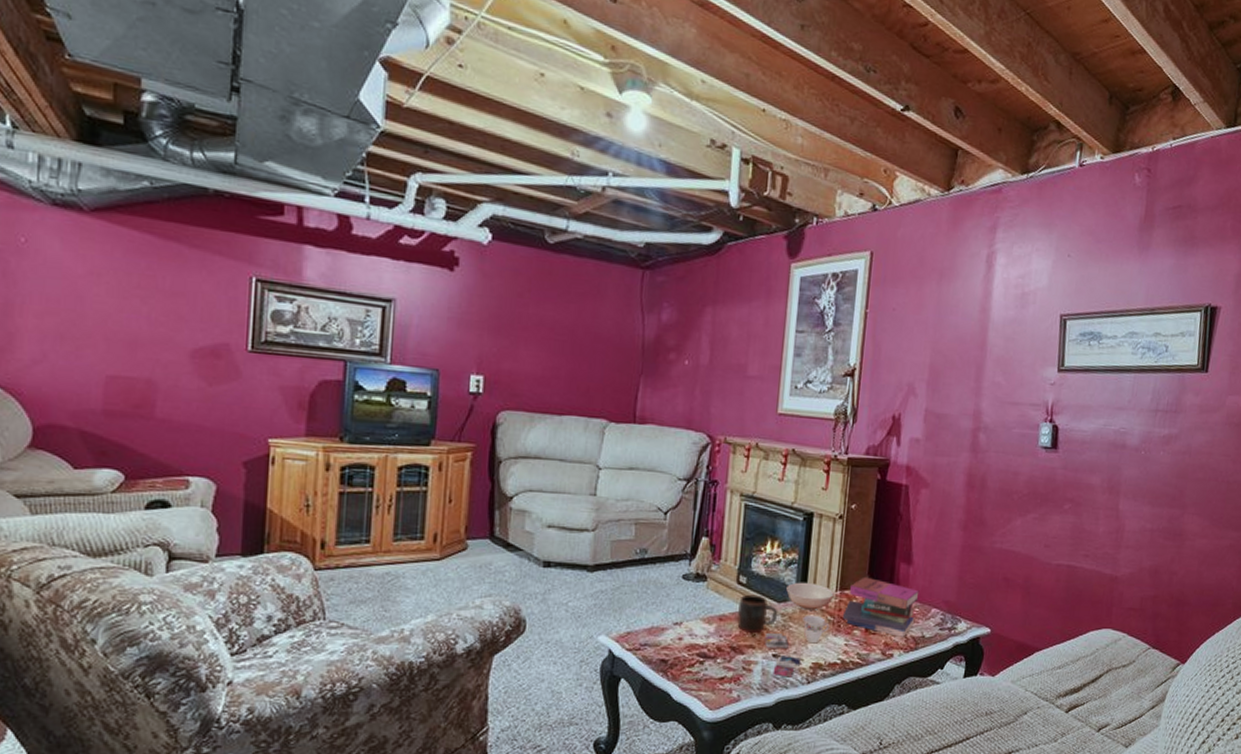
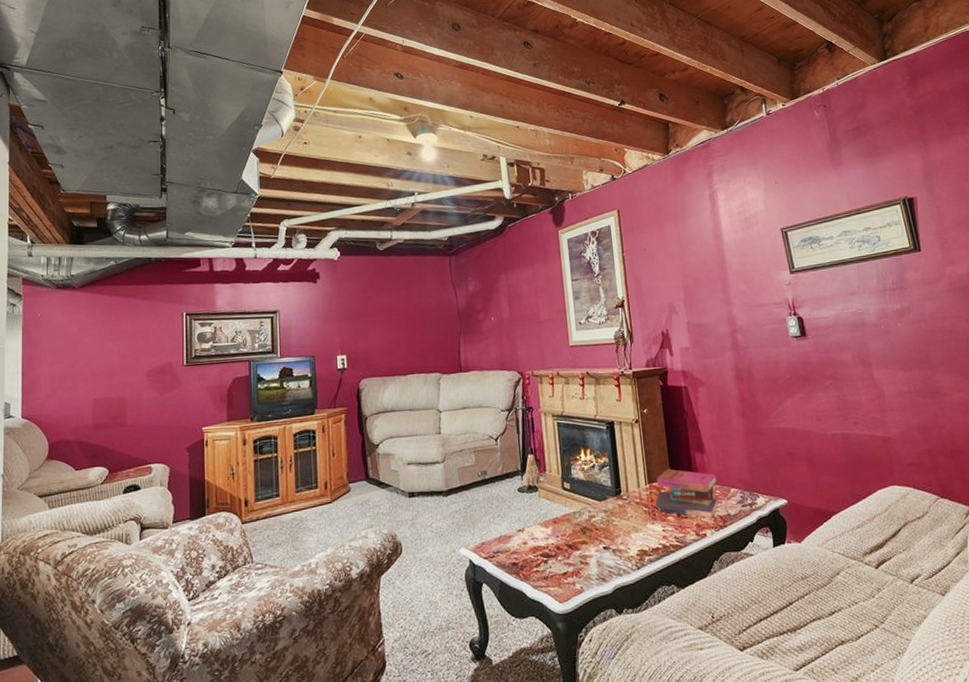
mug: present [737,594,777,634] -> none [567,497,601,531]
magazine: present [764,633,800,678] -> none [593,528,628,566]
bowl: present [786,582,834,610] -> none [604,480,645,505]
teacup: present [802,614,830,644] -> none [622,507,647,533]

